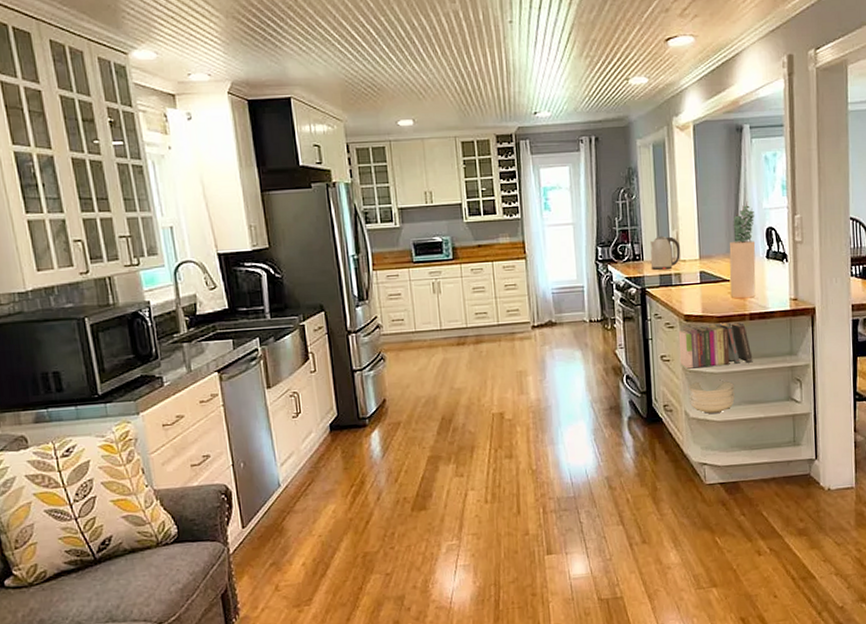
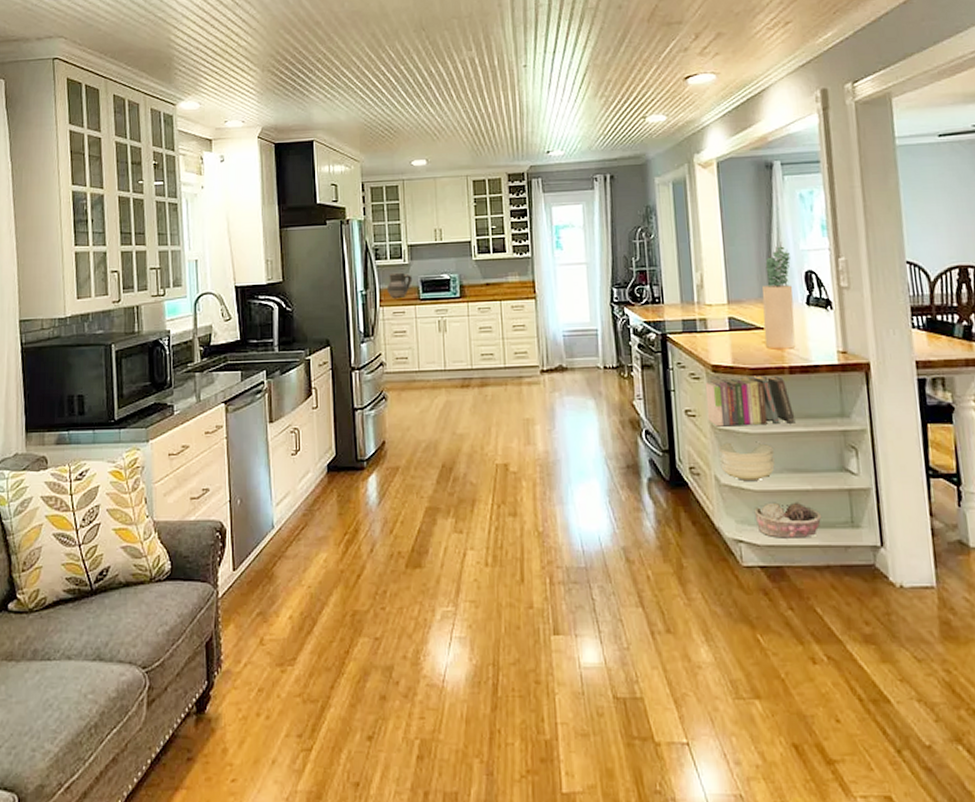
ceramic jug: none [379,235,405,261] -> present [387,272,413,298]
kettle: present [650,235,681,271] -> none [671,277,706,316]
decorative basket: none [716,429,771,459] -> present [754,502,822,538]

